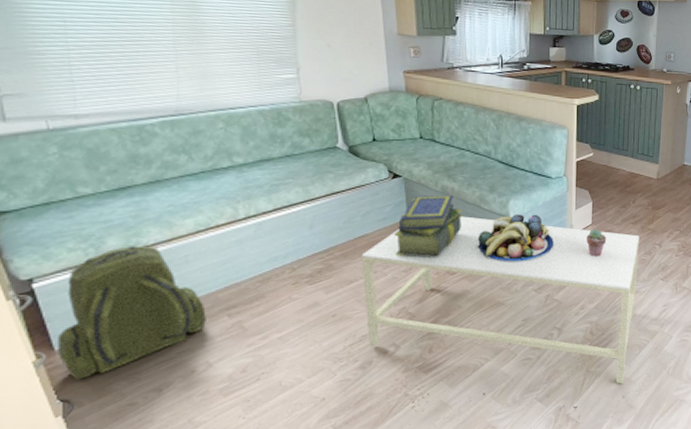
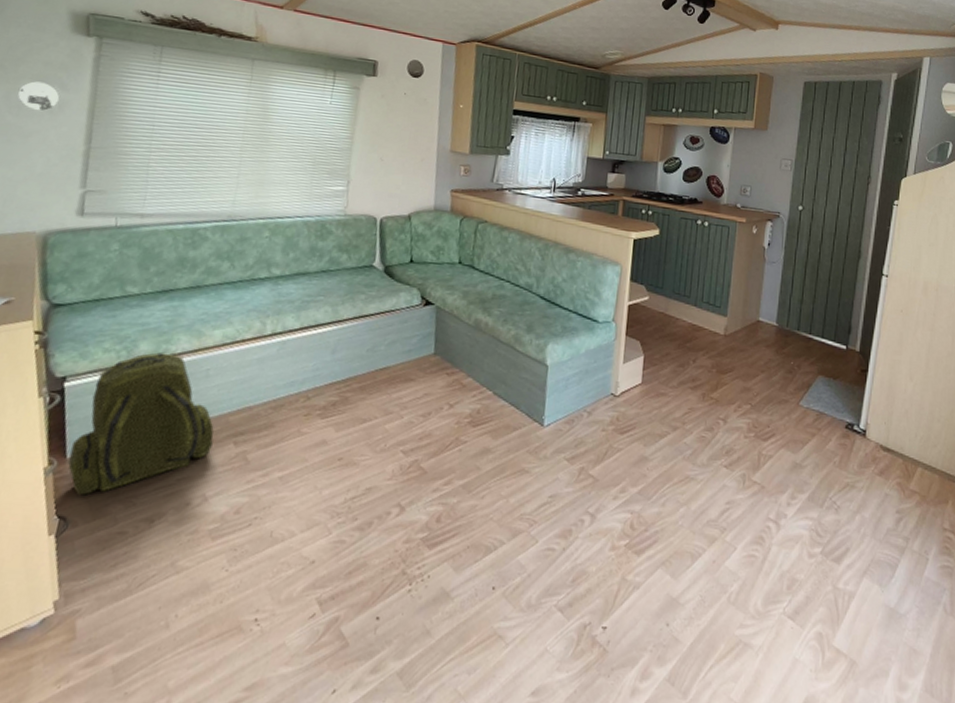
coffee table: present [361,216,639,384] -> none [371,357,699,605]
stack of books: present [394,196,463,257] -> none [415,328,495,403]
fruit bowl: present [477,214,555,262] -> none [505,361,595,421]
potted succulent: present [586,229,607,257] -> none [633,390,659,426]

